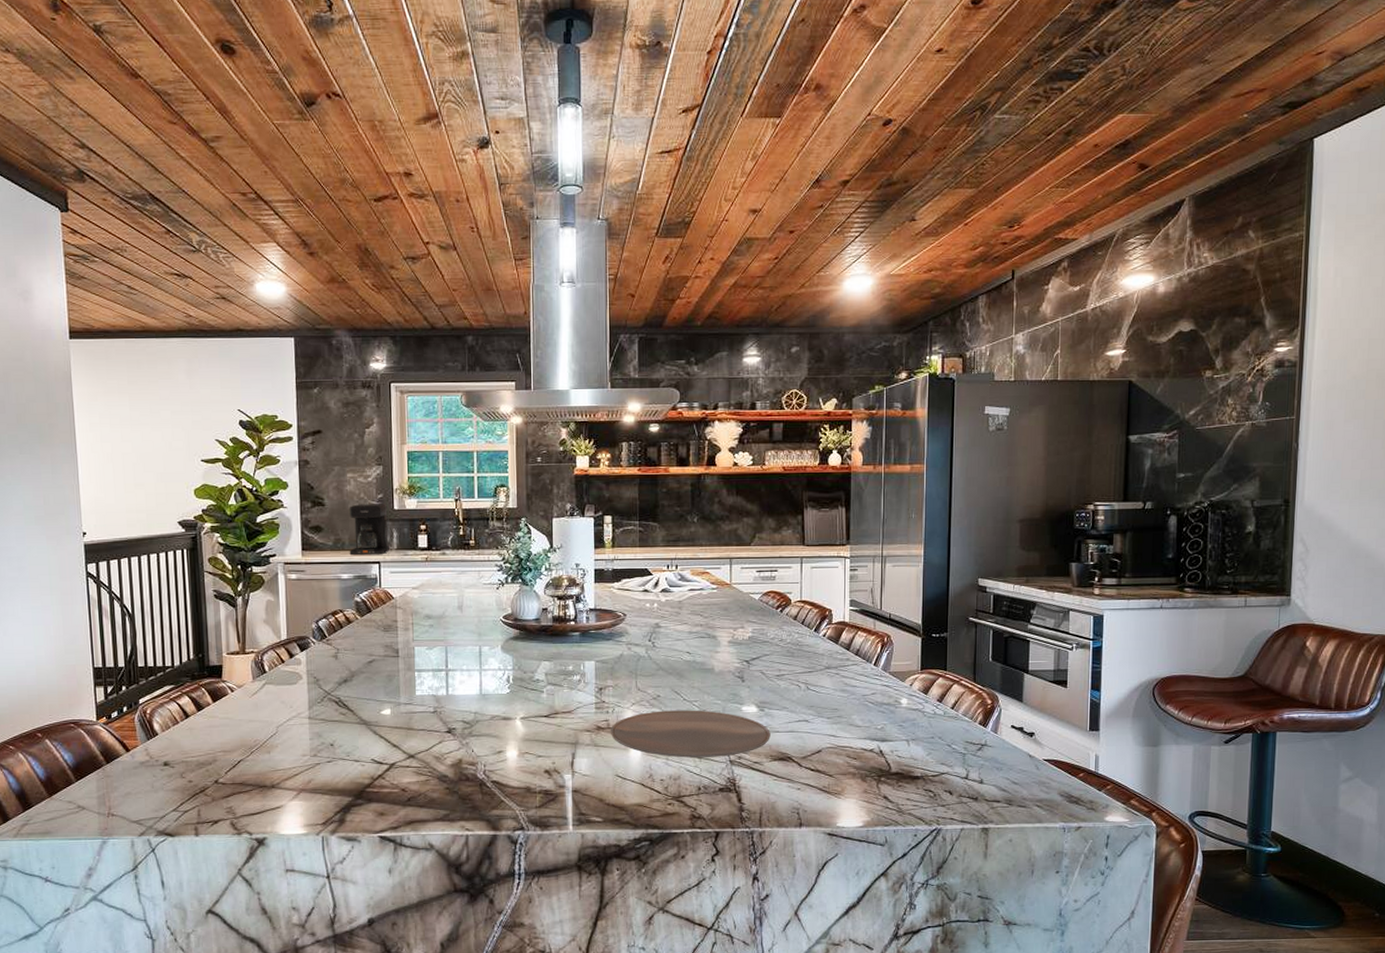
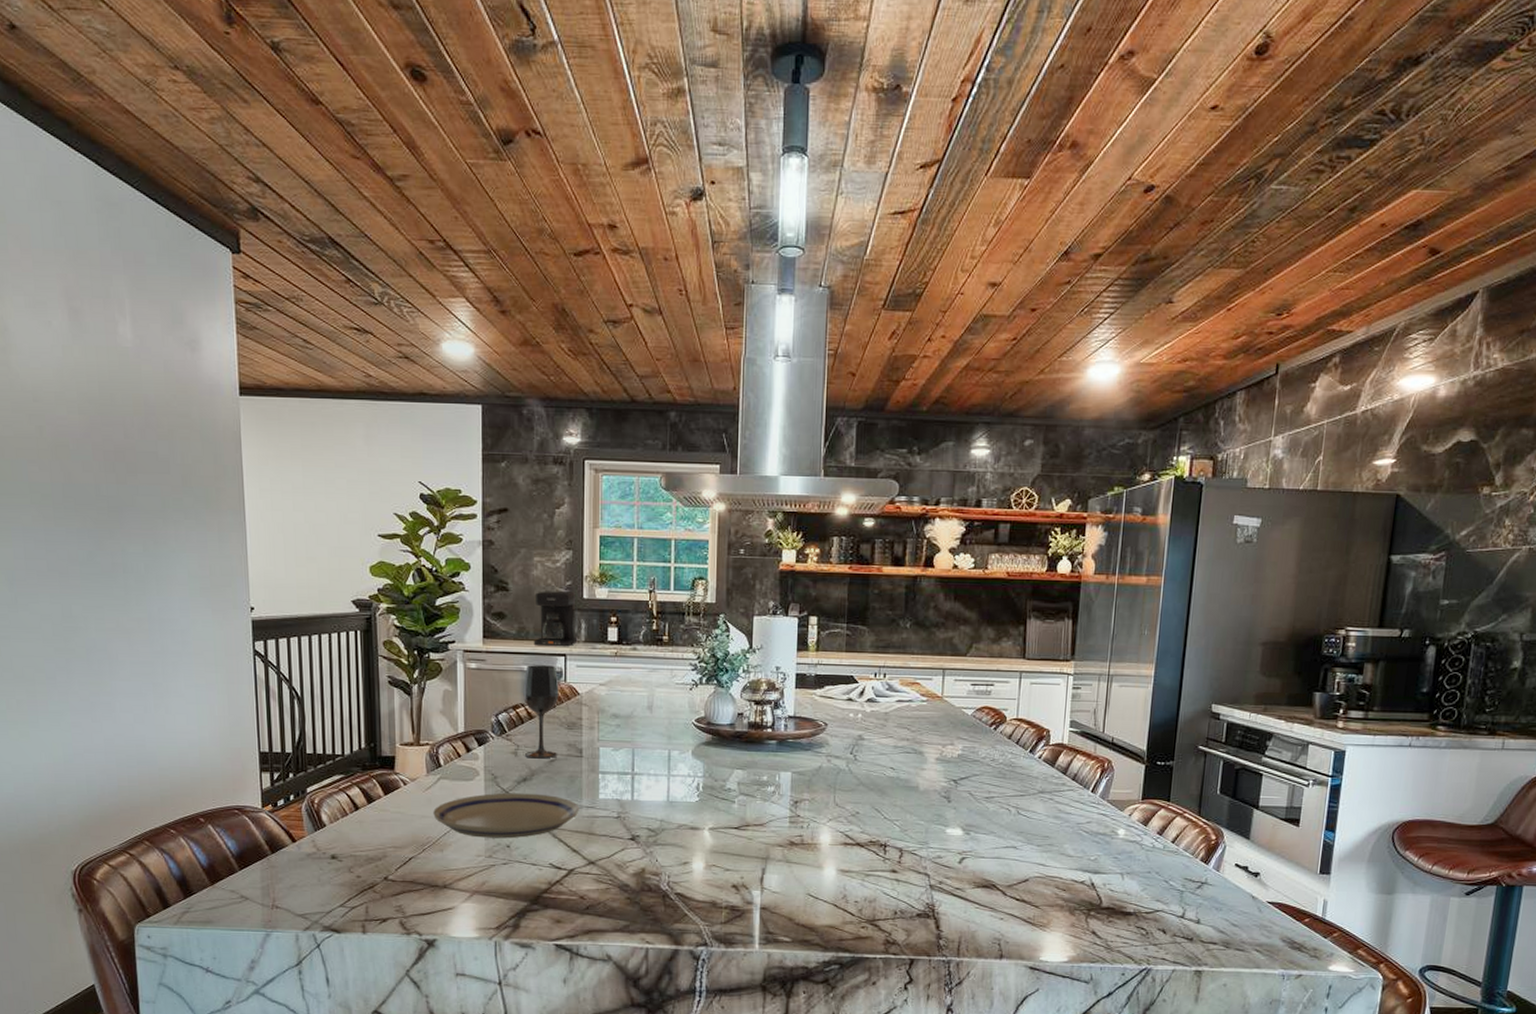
plate: none [260,693,398,738] -> present [433,793,579,839]
wine glass: none [341,573,376,661] -> present [523,665,559,759]
plate: present [610,710,770,758] -> none [803,828,975,881]

